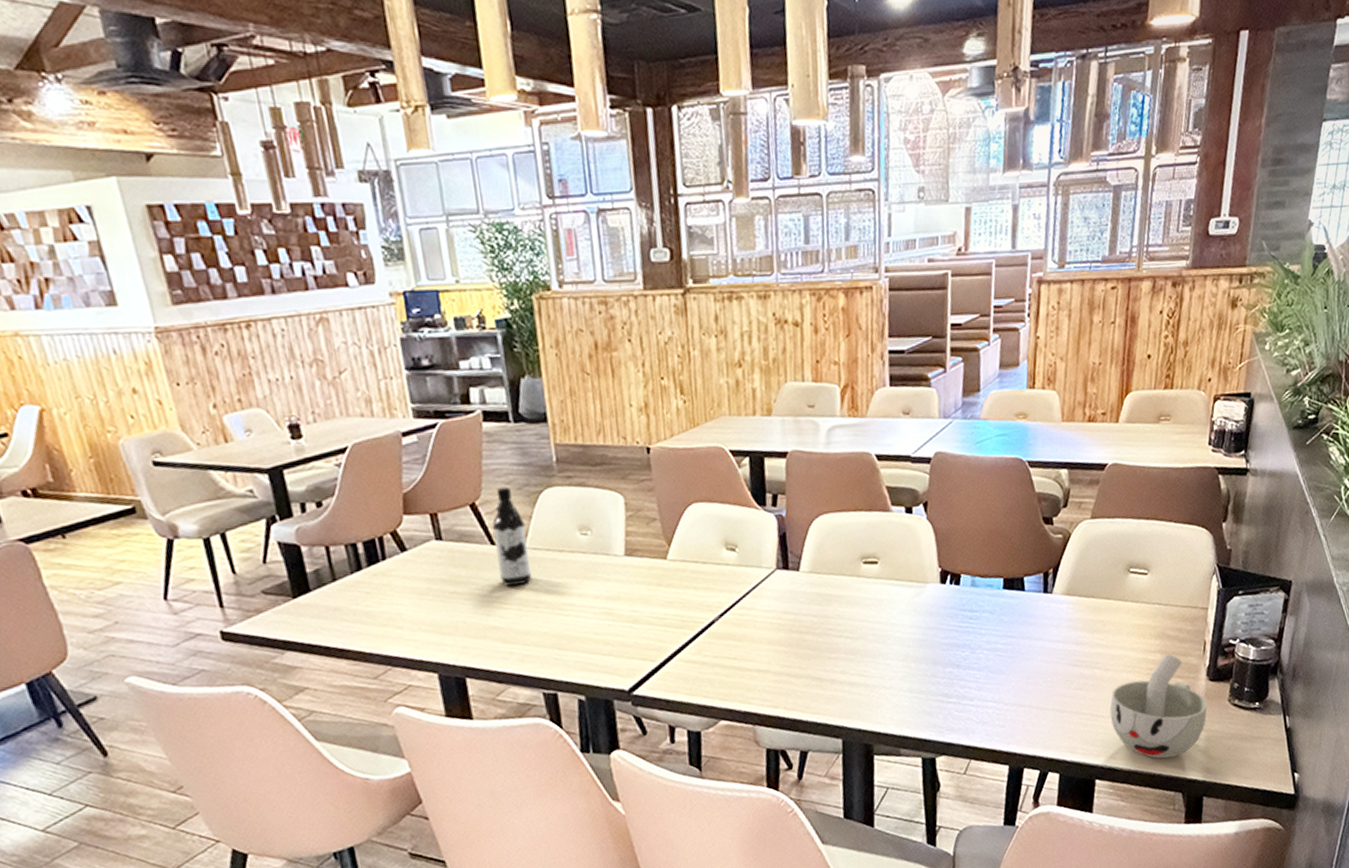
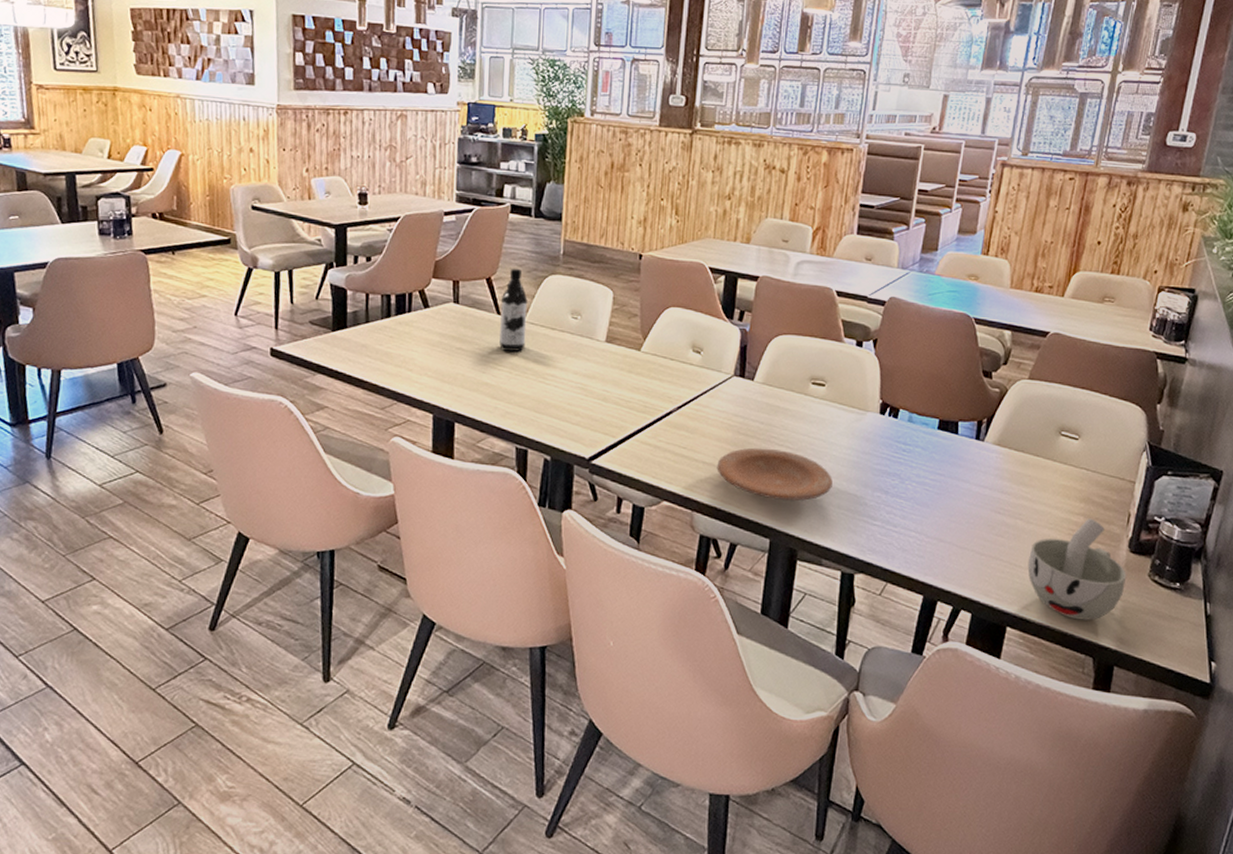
plate: none [773,641,901,696] -> present [717,447,833,501]

